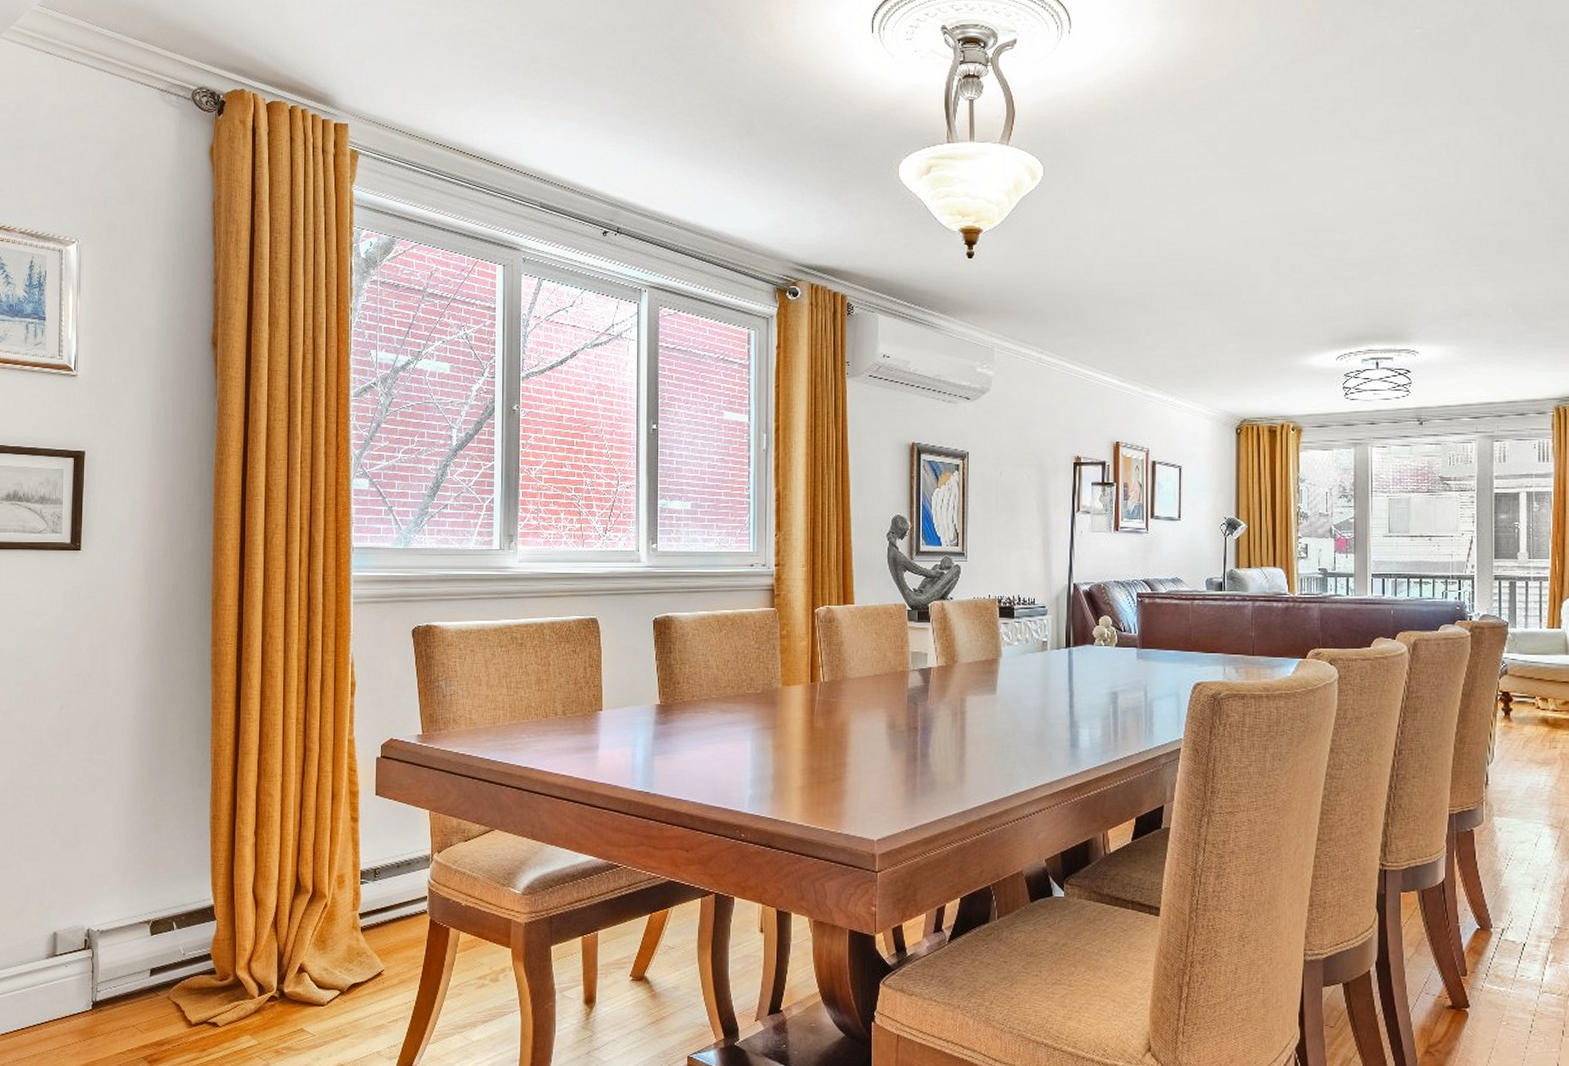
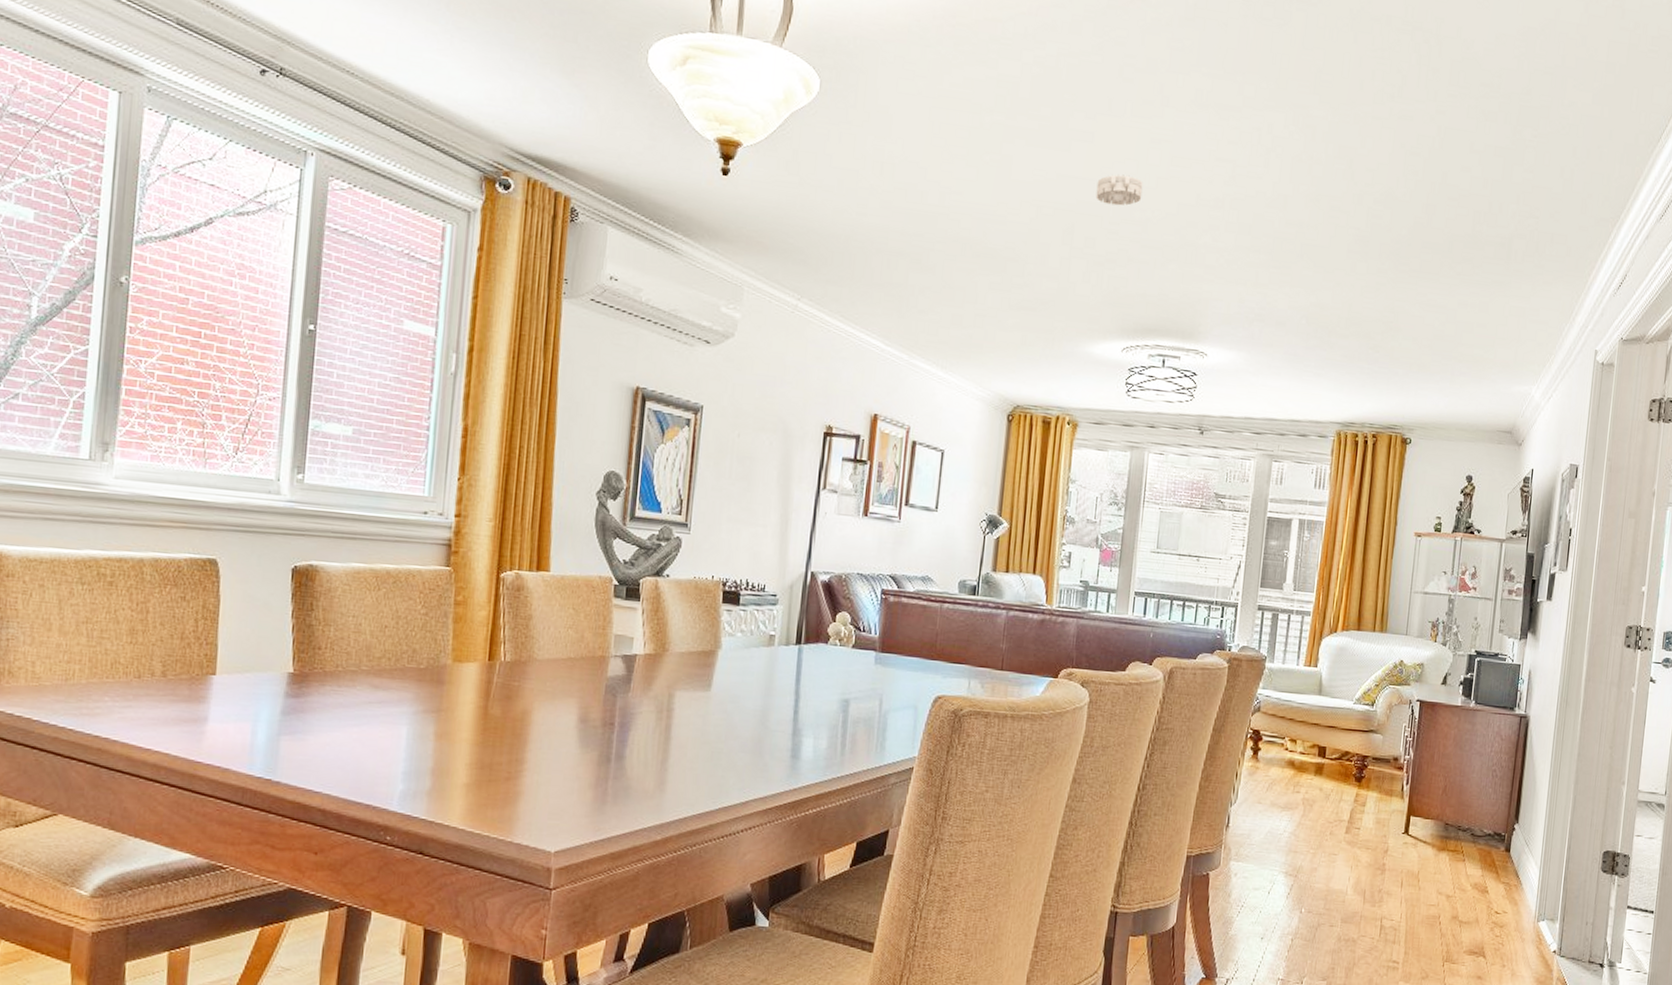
smoke detector: none [1298,204,1341,232] -> present [1096,174,1143,206]

